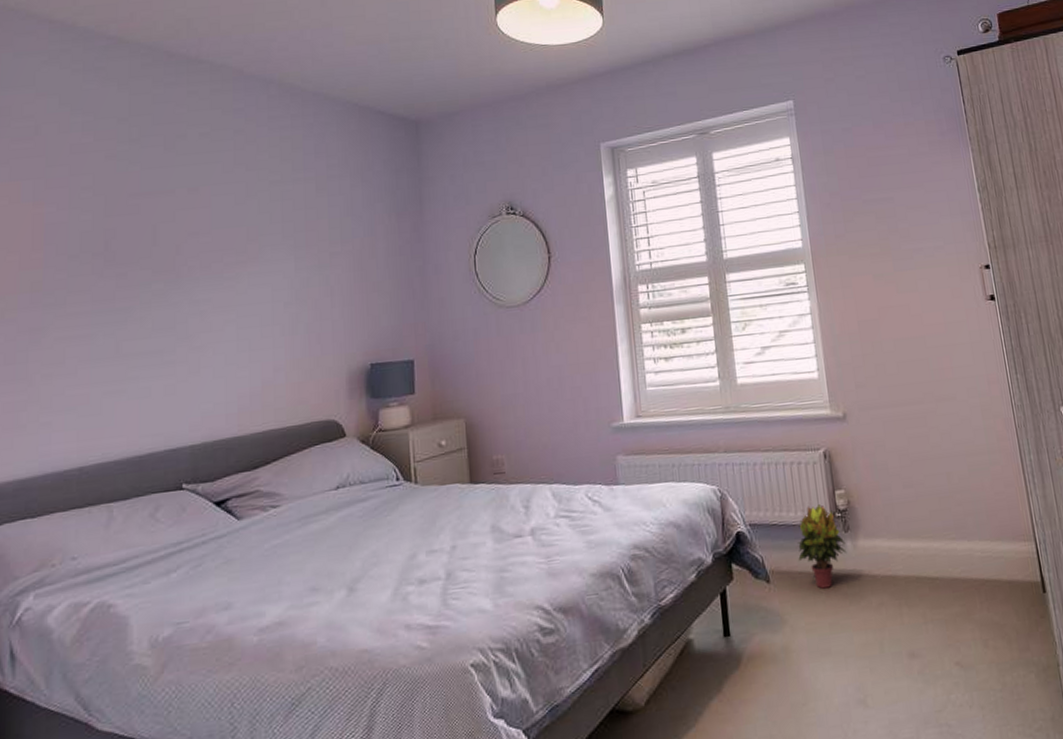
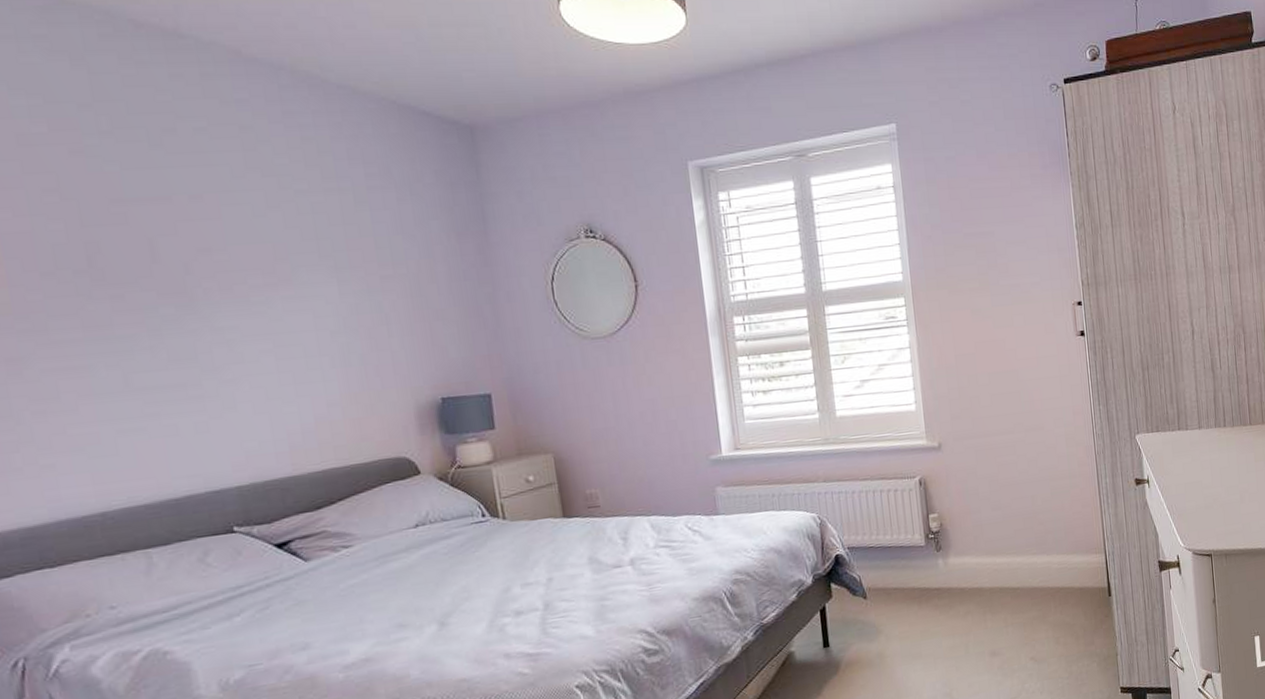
potted plant: present [798,504,847,589] -> none [893,527,938,602]

